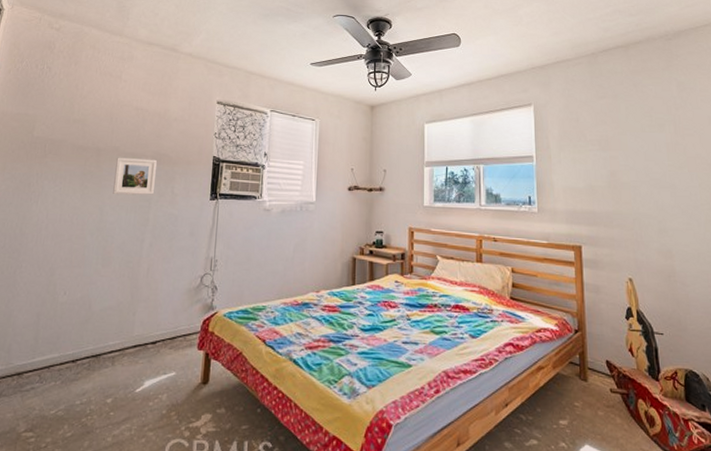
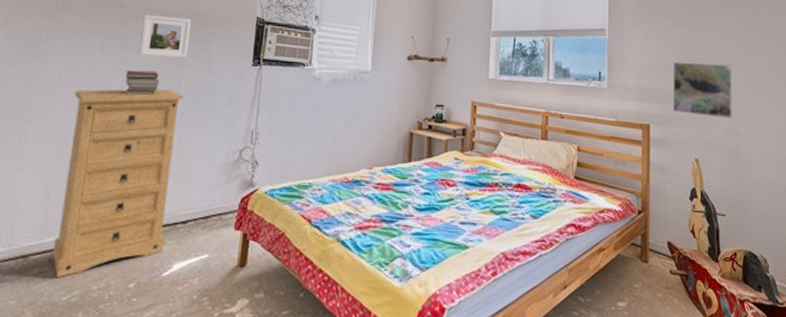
dresser: none [42,222,151,394] -> present [52,88,183,278]
book stack: none [101,206,131,229] -> present [125,70,160,96]
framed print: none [601,185,664,239] -> present [673,62,733,119]

